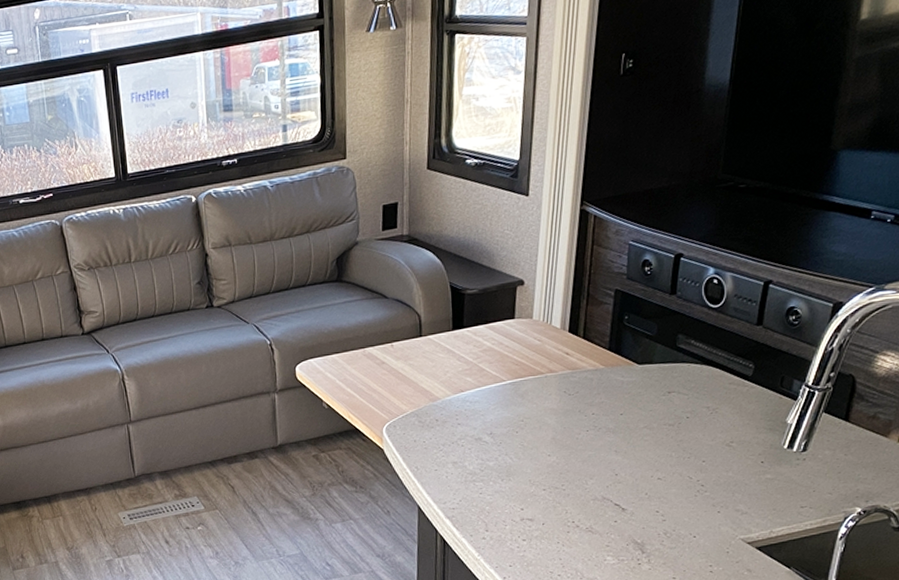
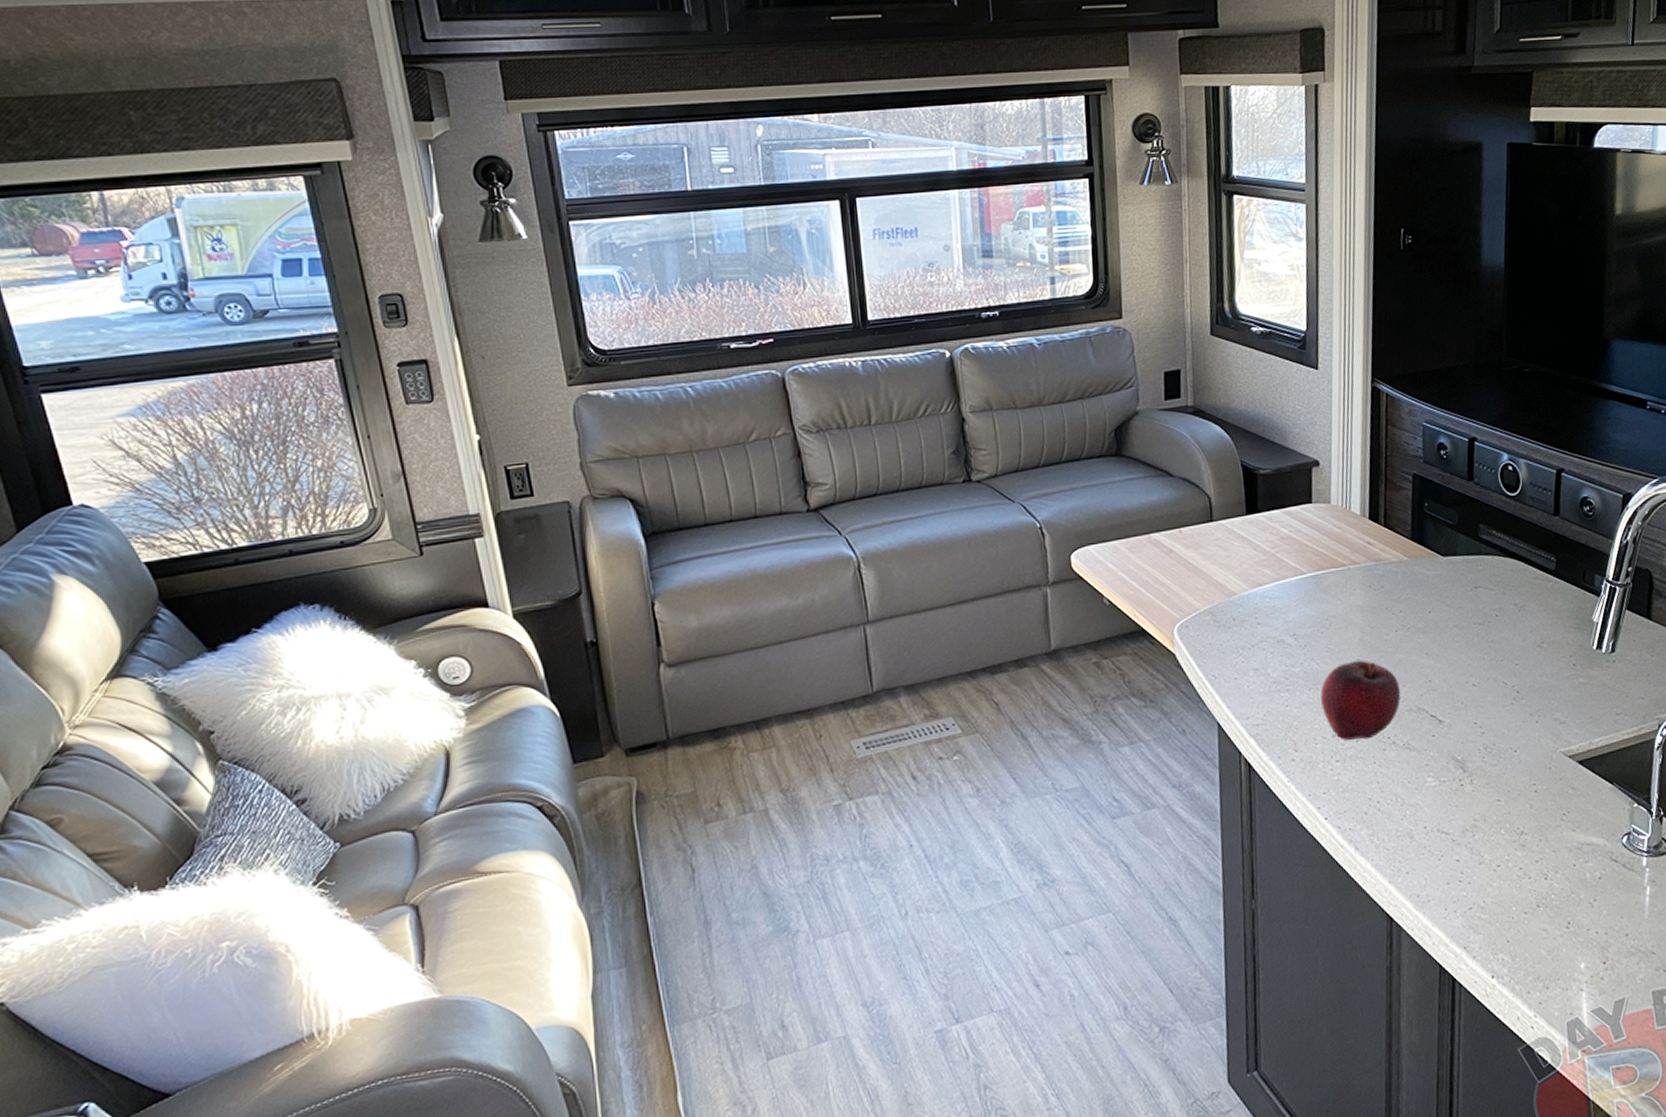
fruit: none [512,455,588,523] -> present [1320,660,1401,740]

